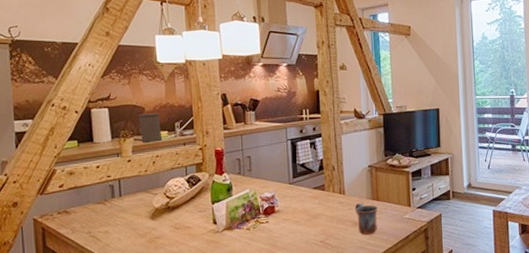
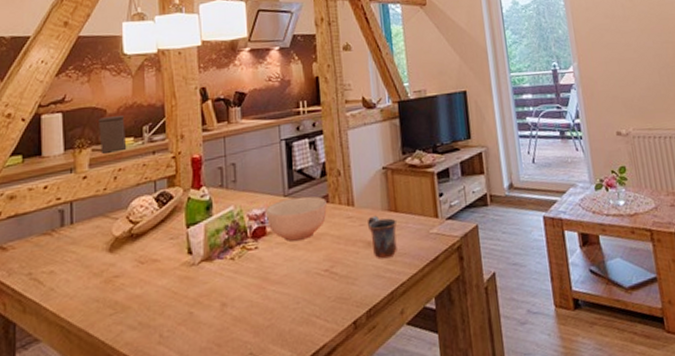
bowl: none [274,184,323,219] -> present [265,195,327,242]

